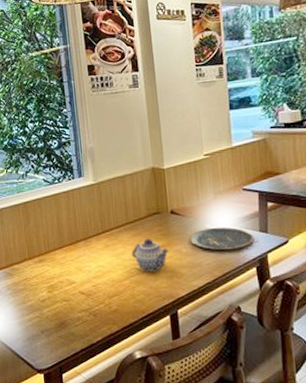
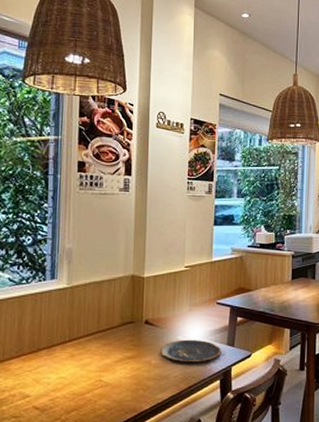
teapot: present [132,238,170,271] -> none [99,348,139,384]

